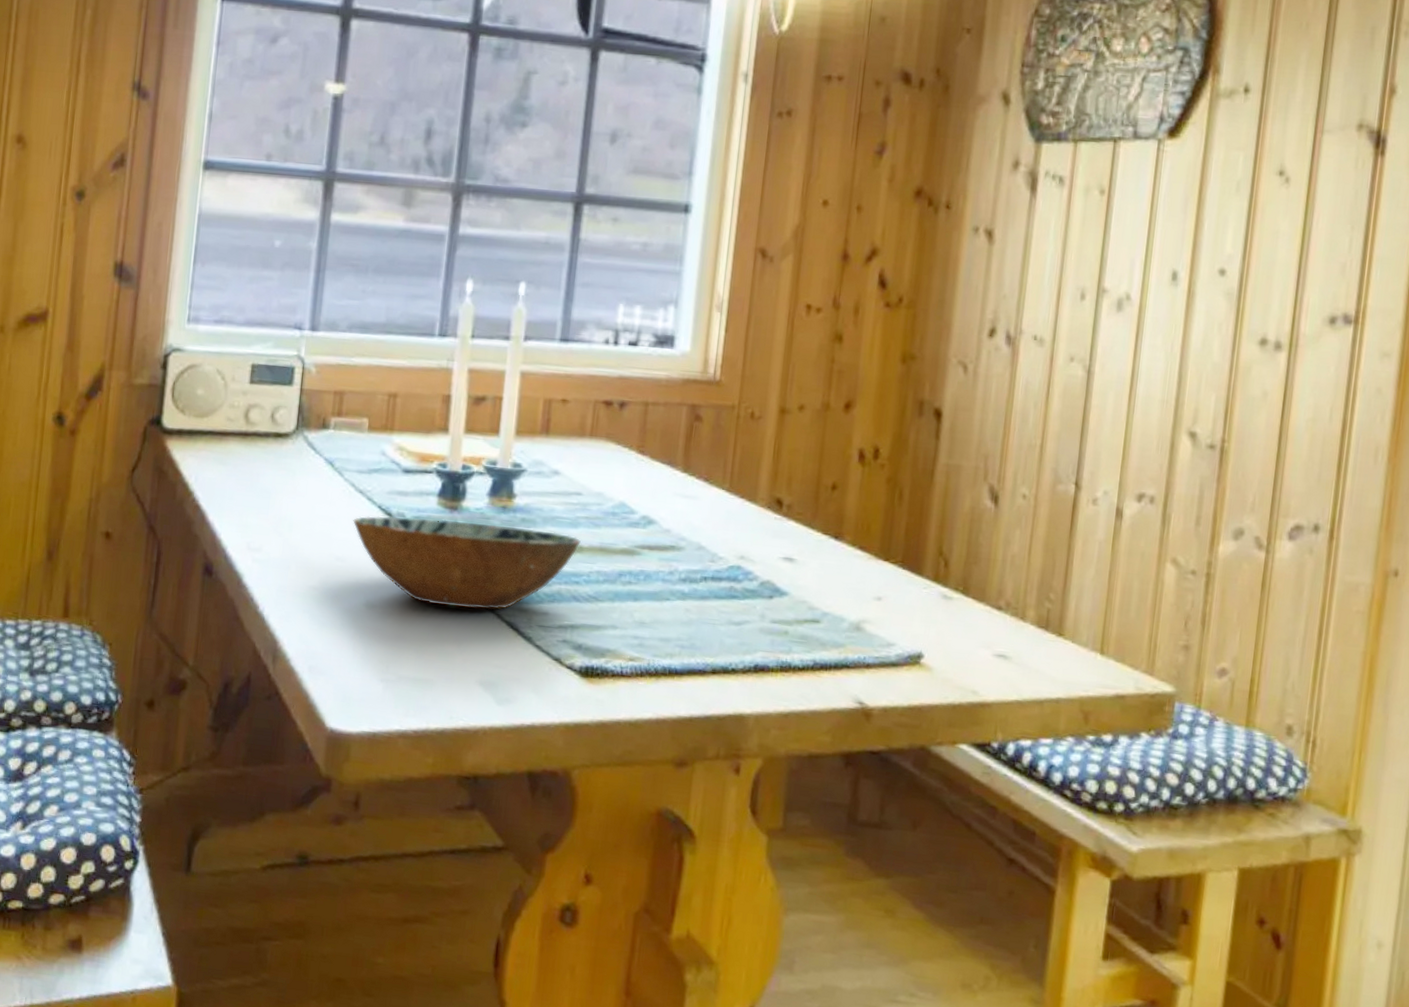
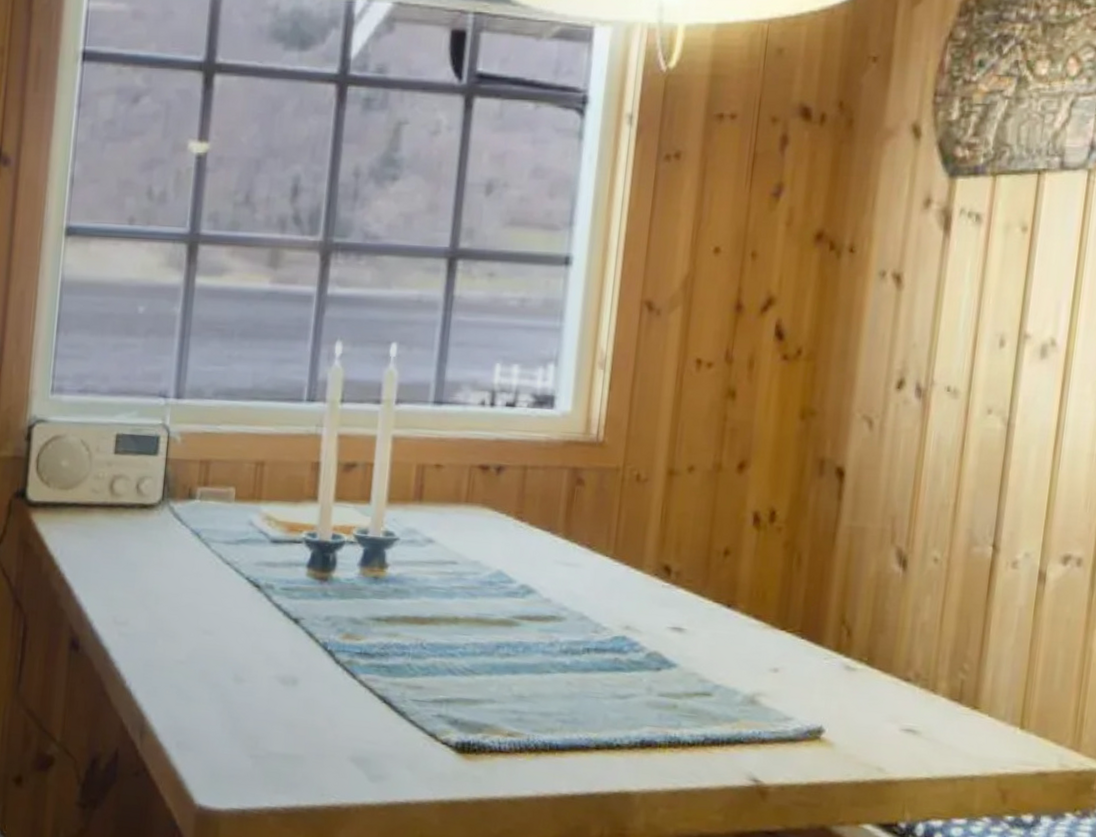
bowl: present [353,516,581,610] -> none [220,588,456,684]

